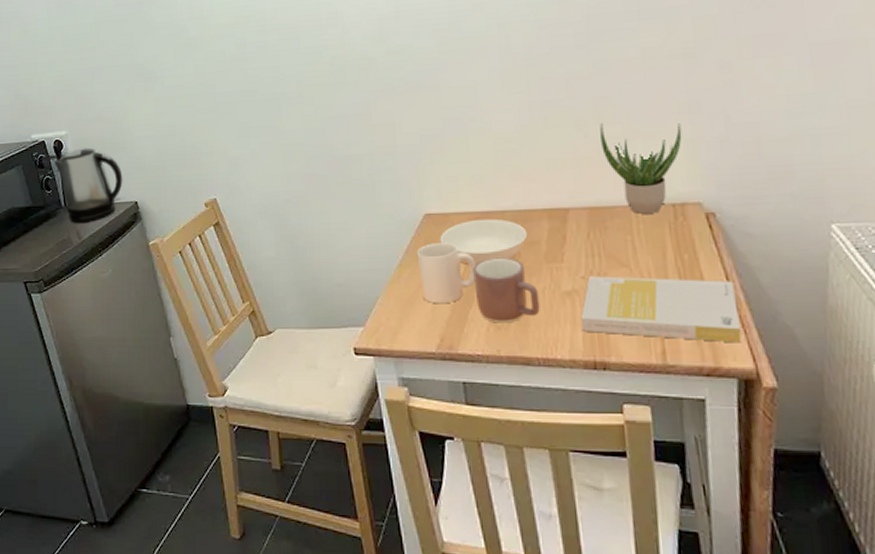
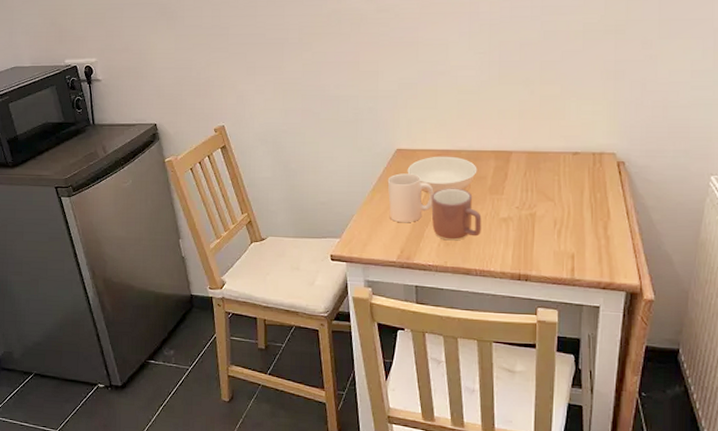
kettle: present [54,148,123,223] -> none [85,74,145,139]
book: present [580,276,742,343] -> none [512,207,633,265]
potted plant: present [600,122,682,214] -> none [543,83,607,159]

